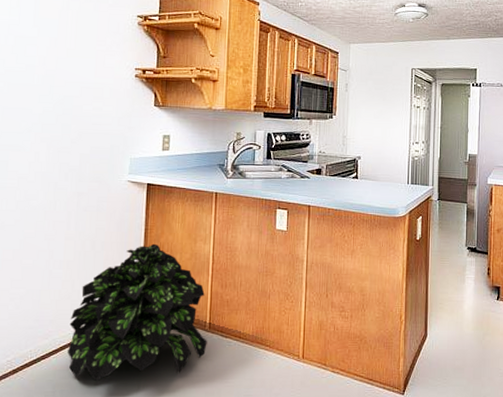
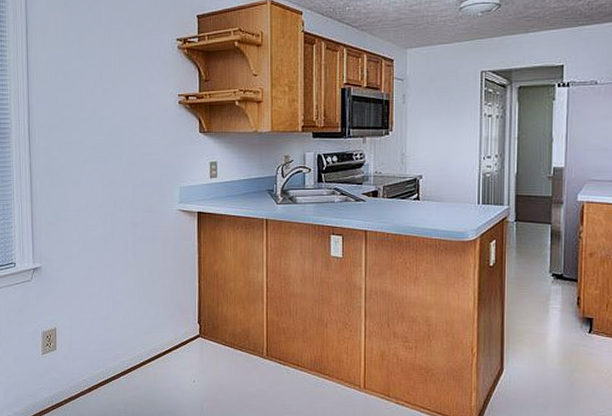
potted plant: present [68,243,207,382] -> none [135,271,266,402]

